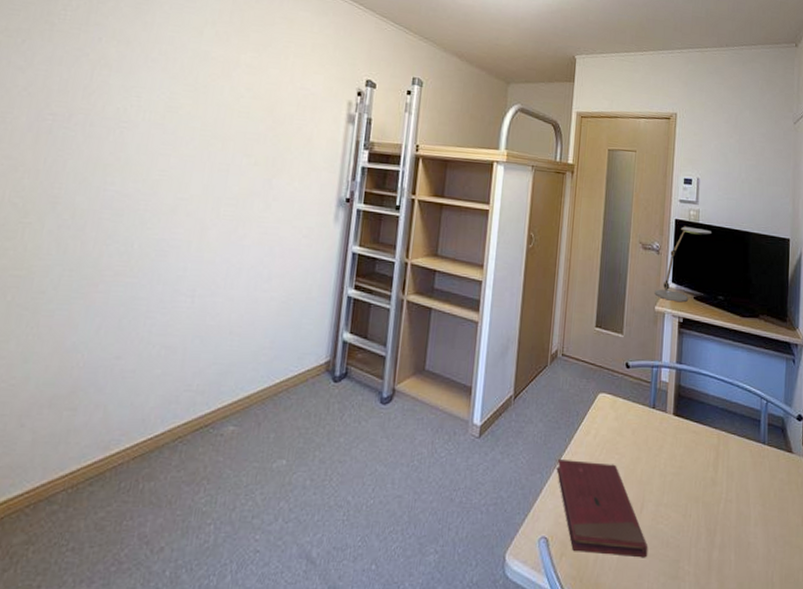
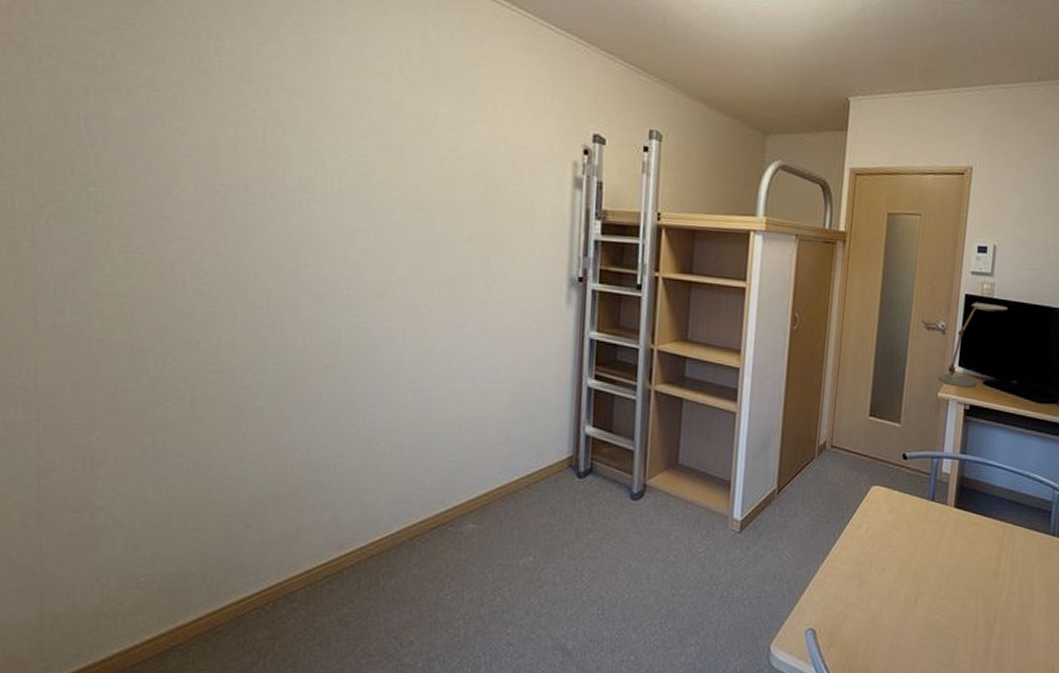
book: present [556,458,648,558] -> none [824,552,922,648]

